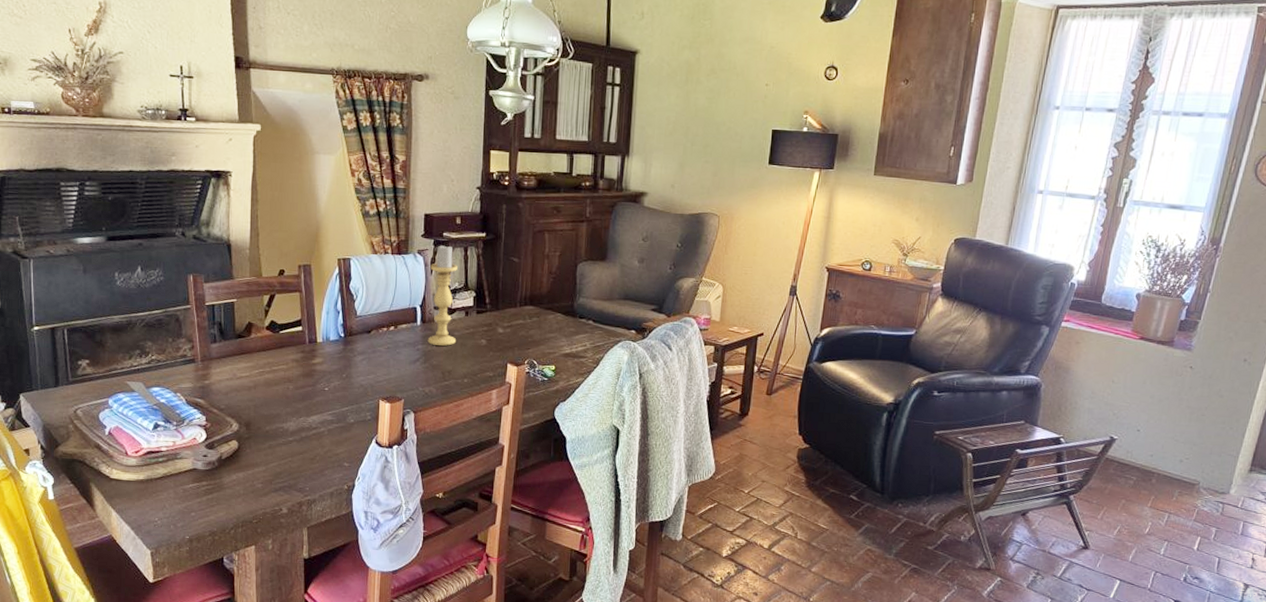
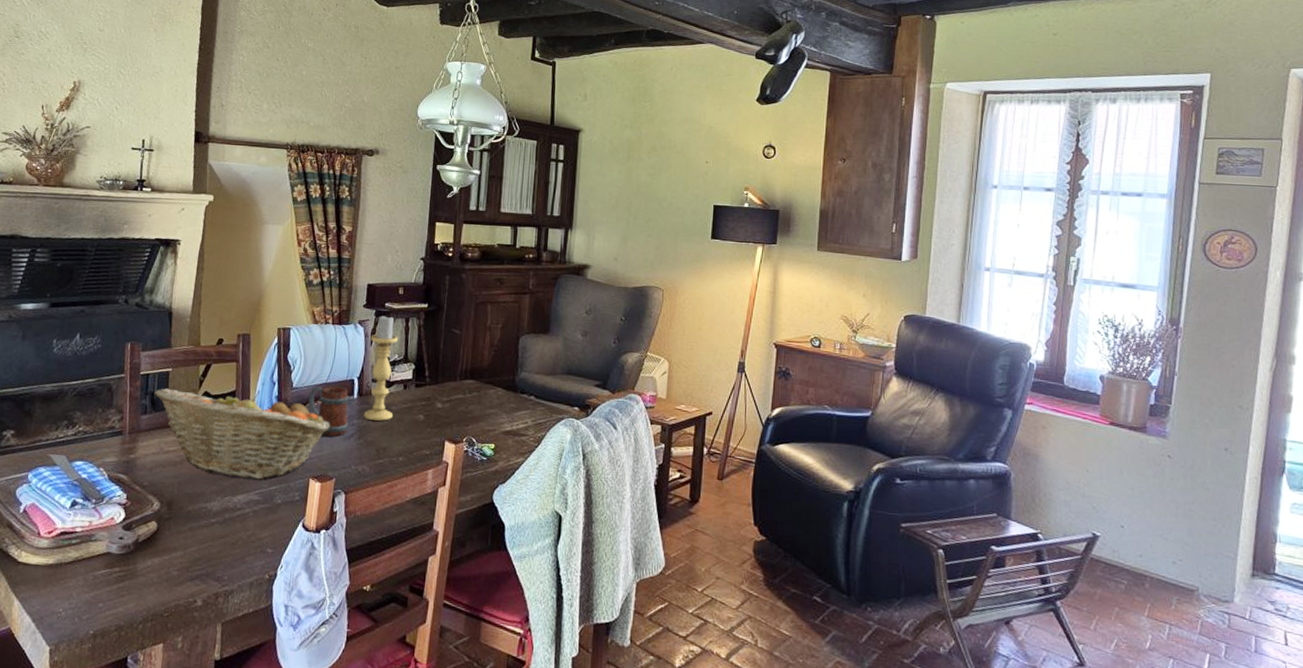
fruit basket: none [221,318,396,402] -> present [154,388,331,480]
mug: none [373,314,414,362] -> present [308,386,349,437]

